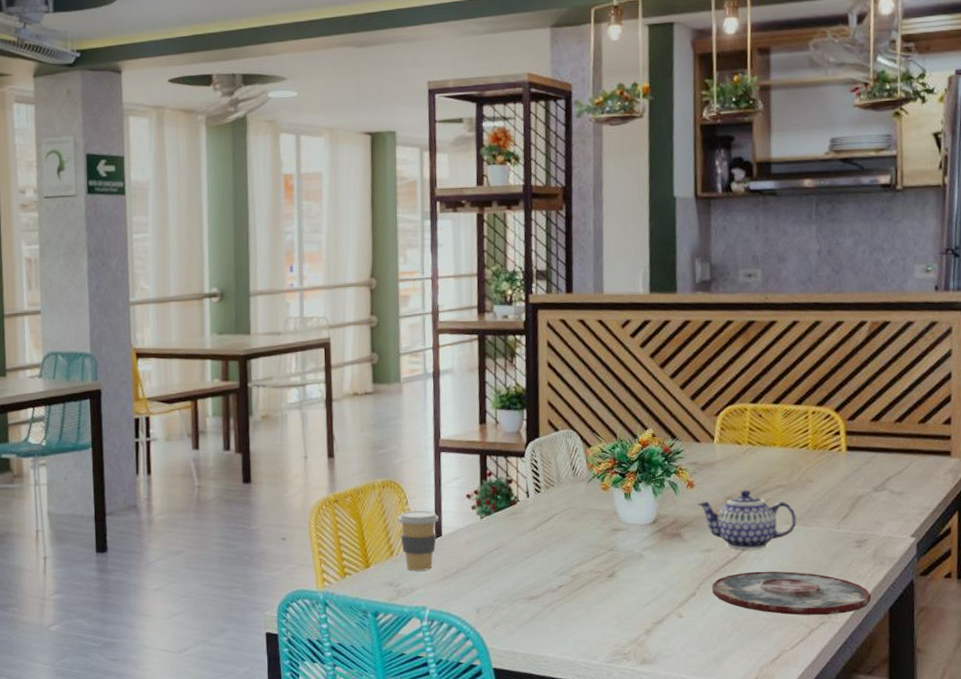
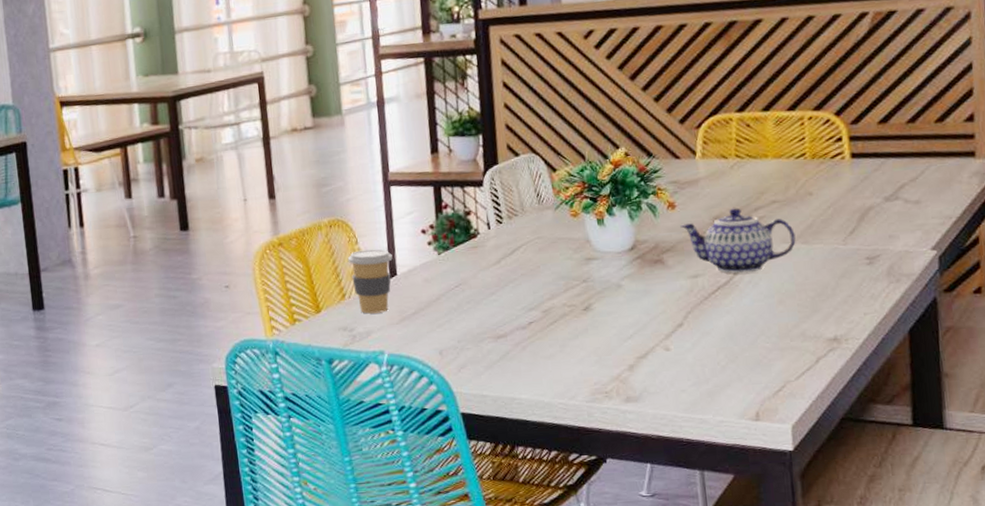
plate: present [712,571,872,615] -> none [701,294,888,343]

